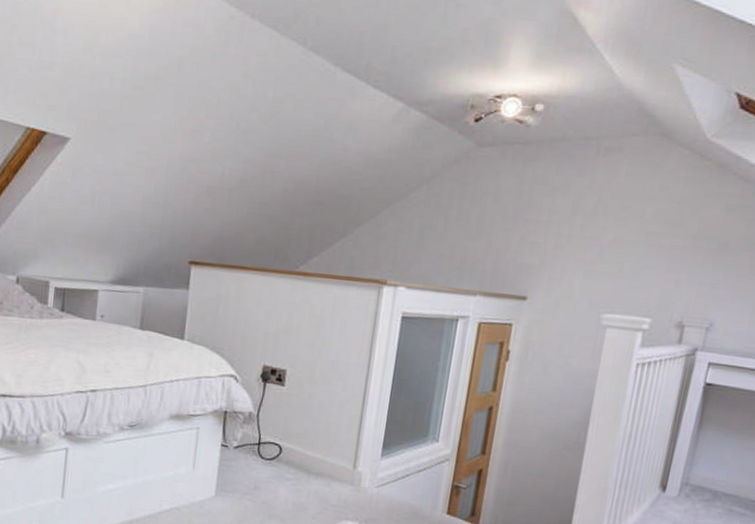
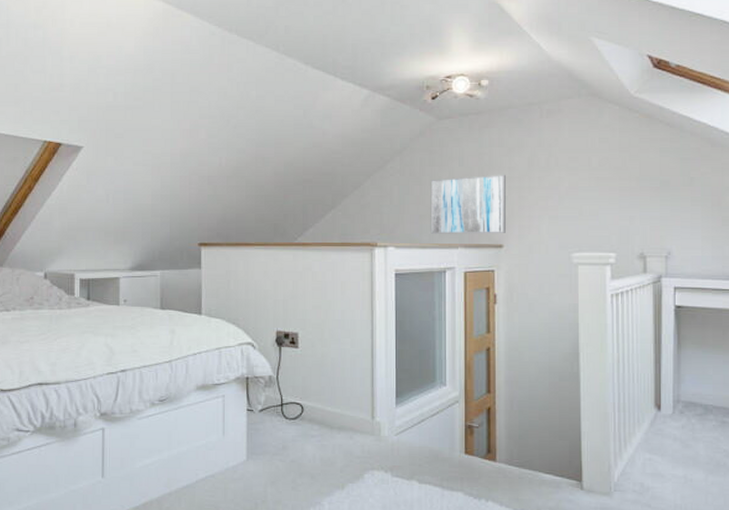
wall art: none [448,214,544,284] -> present [430,174,506,234]

